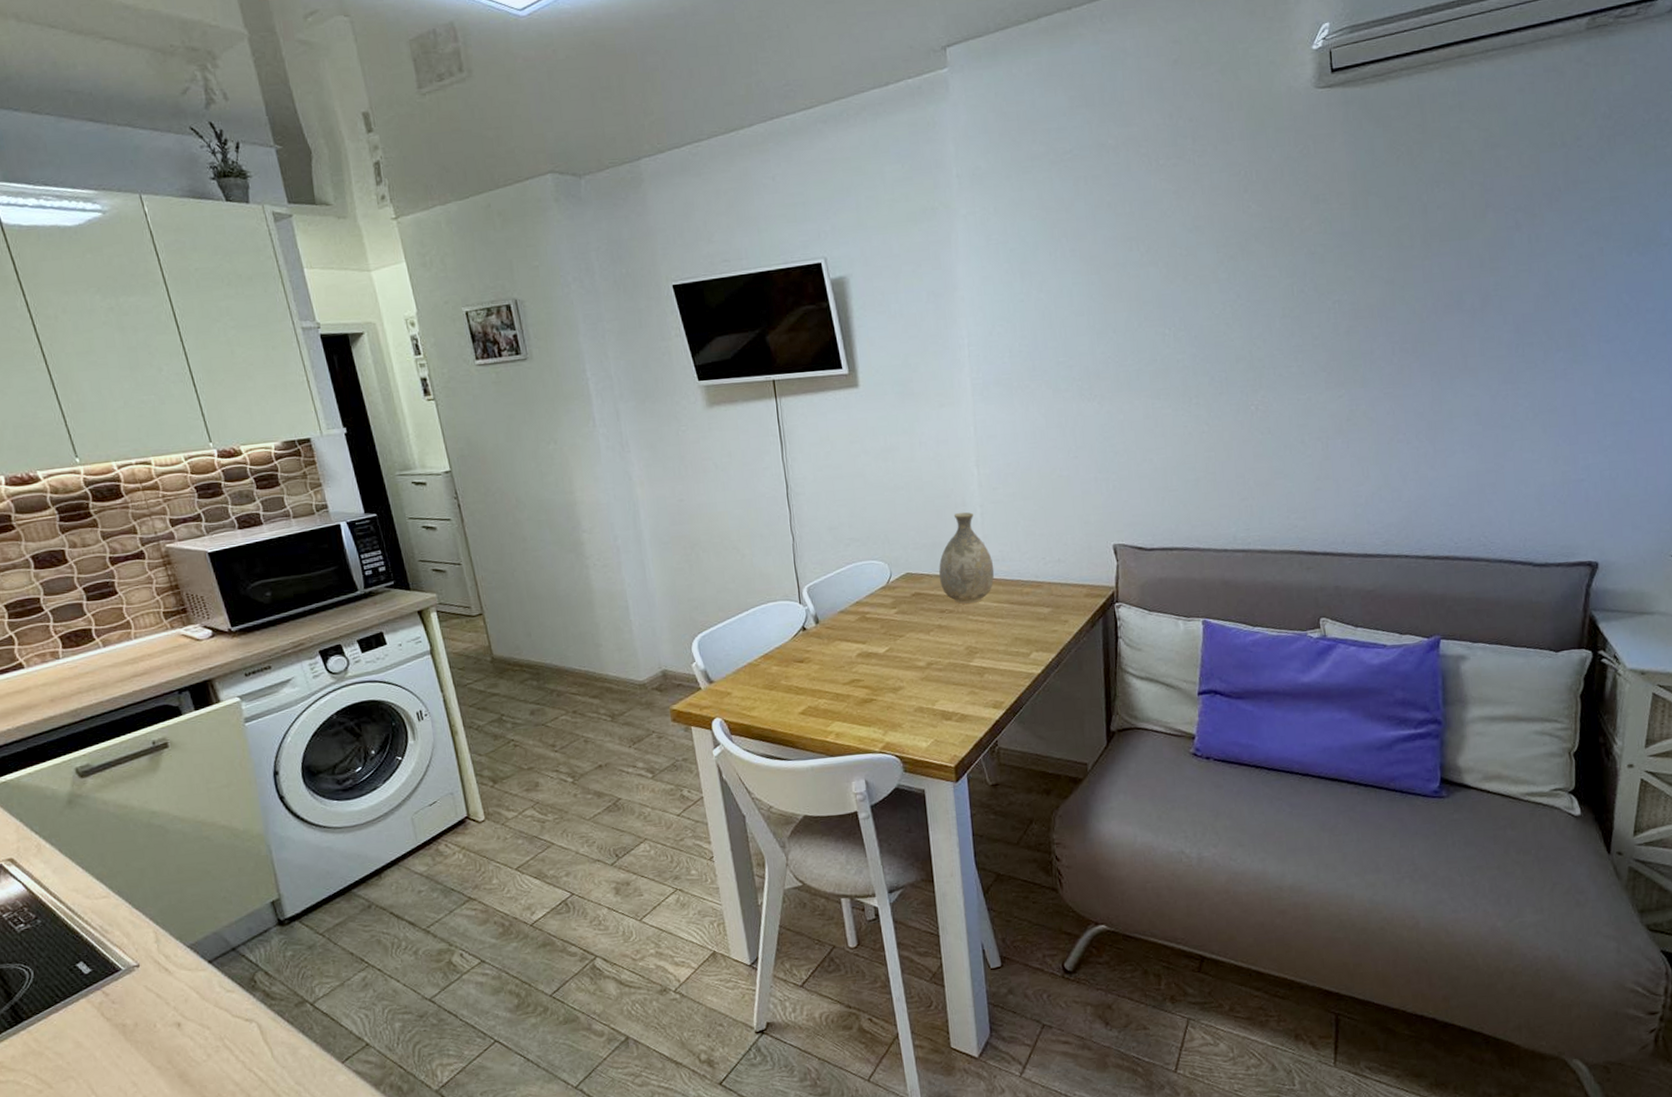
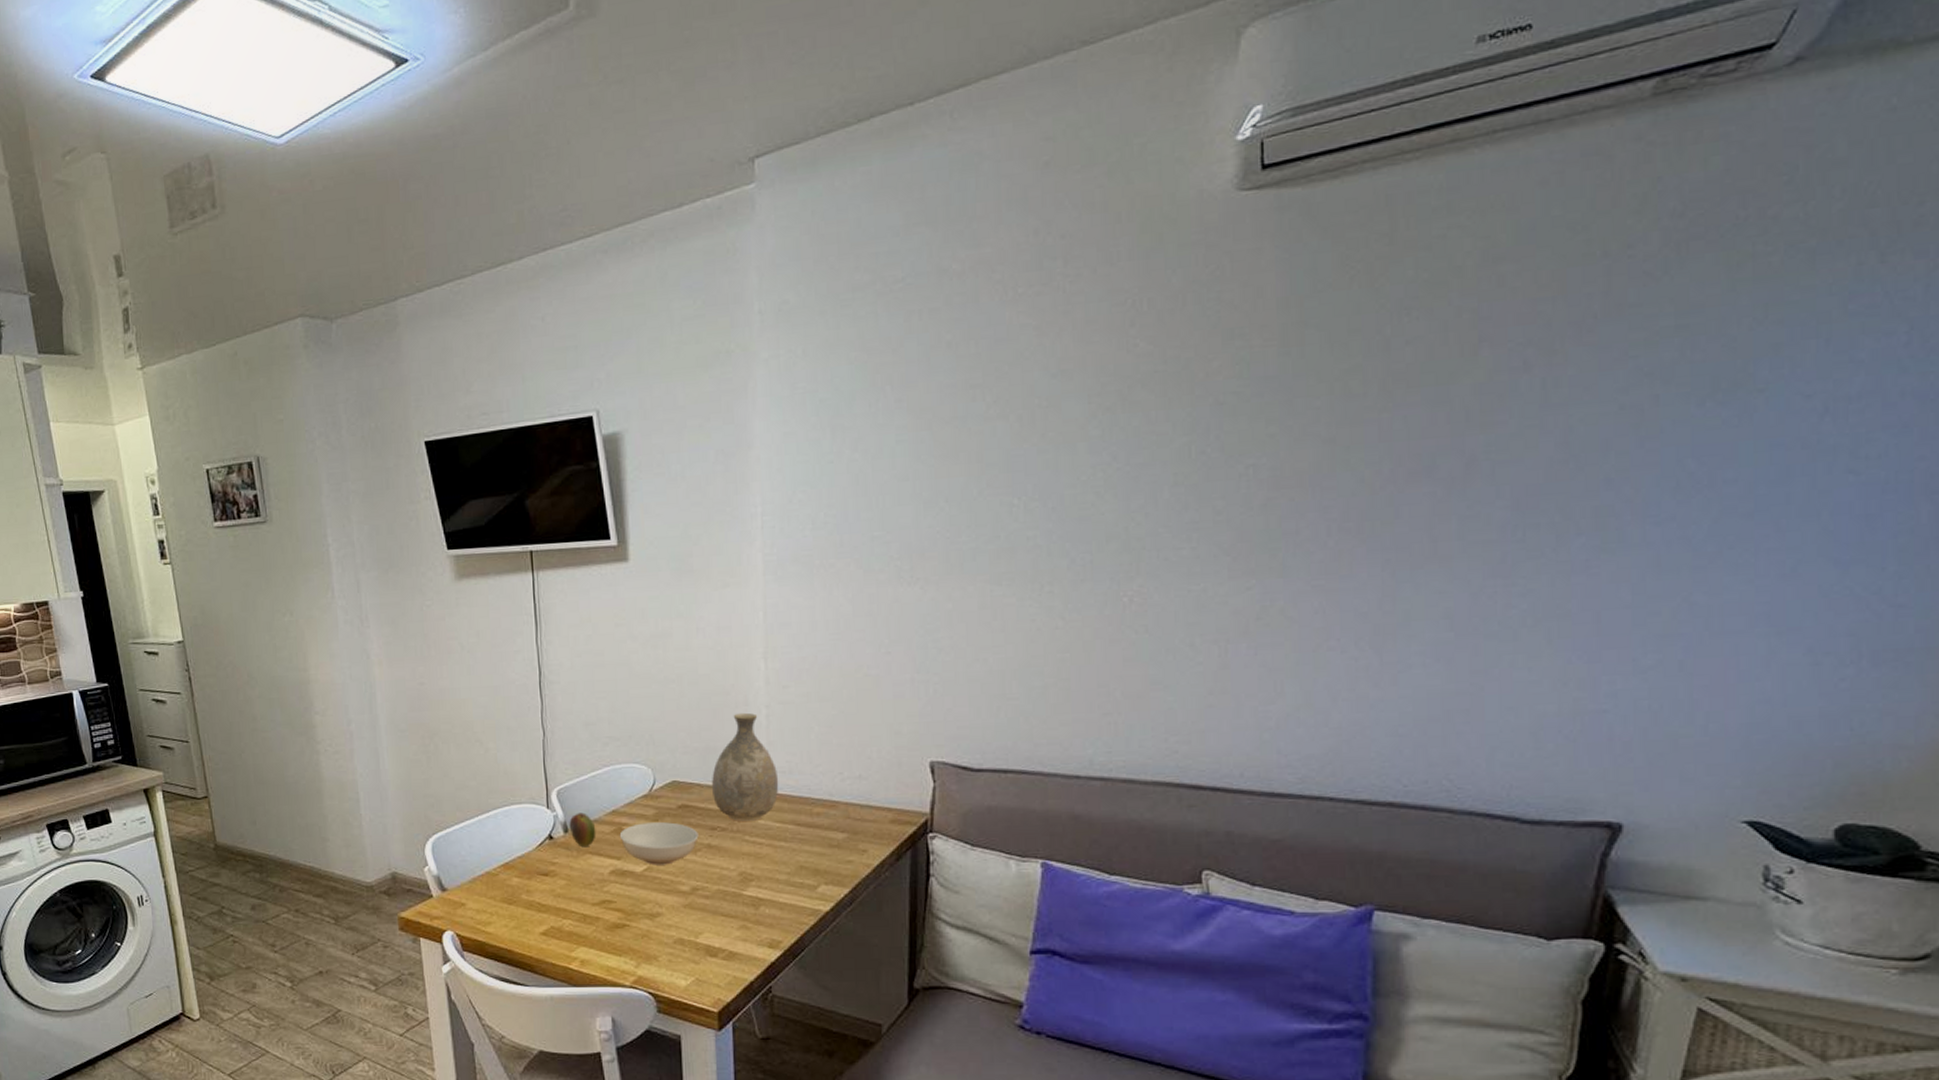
fruit: none [819,605,844,635] -> present [569,812,596,846]
bowl: none [863,608,931,647] -> present [619,822,699,865]

